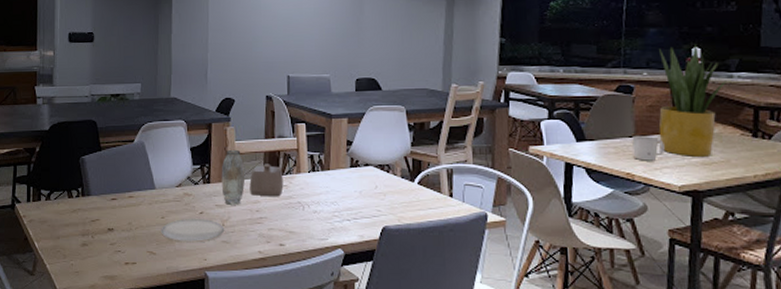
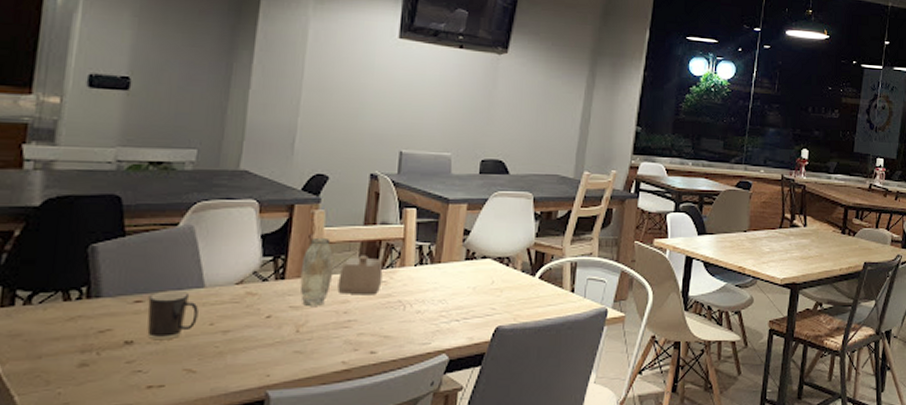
mug: none [120,191,153,229] -> present [147,290,198,340]
plate: present [161,218,225,243] -> none [206,323,300,356]
mug: present [631,135,665,161] -> none [744,229,772,255]
planter: present [658,44,727,156] -> none [768,146,826,251]

